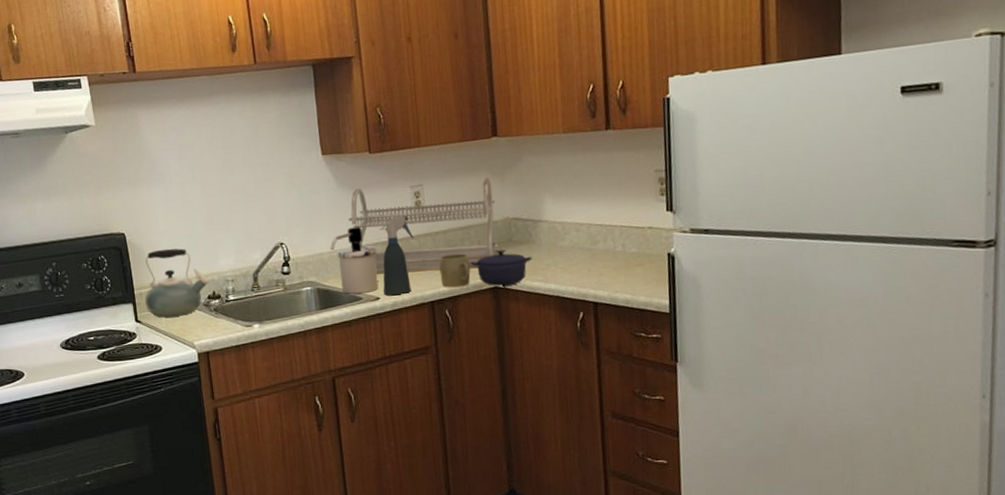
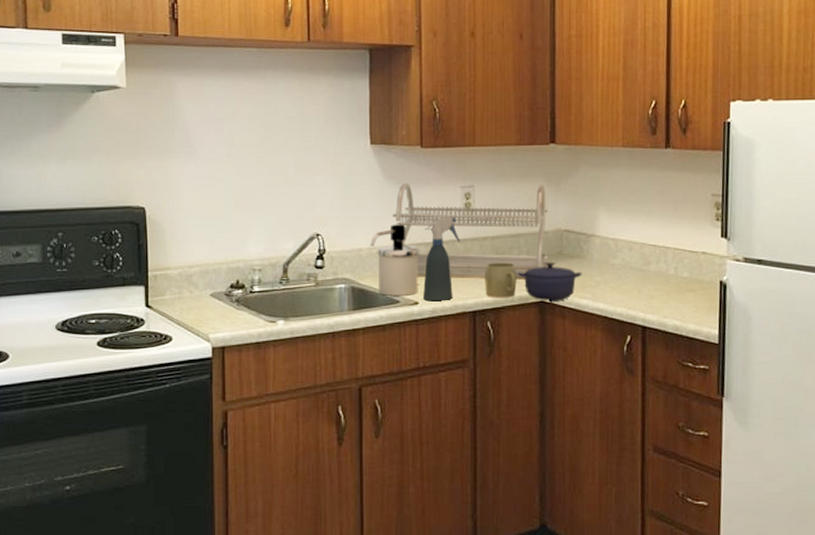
kettle: present [144,248,209,318] -> none [159,229,234,305]

